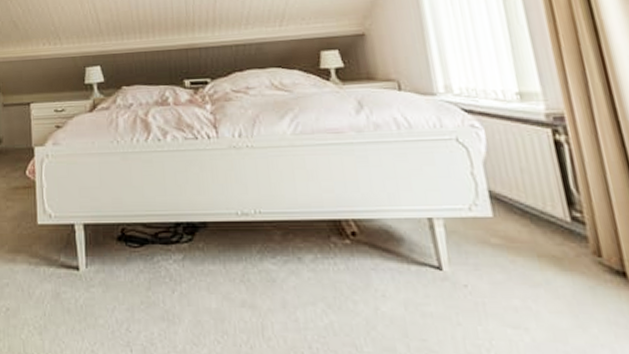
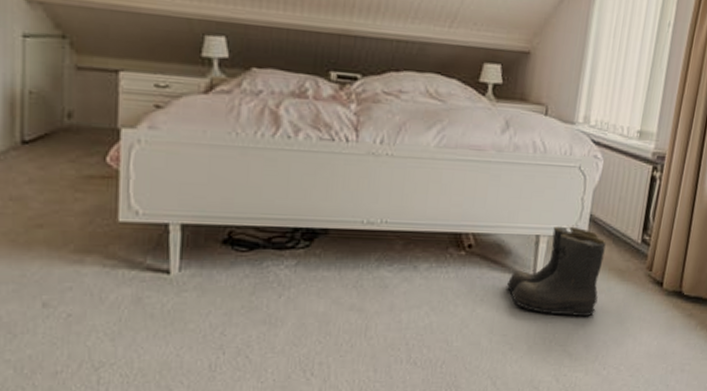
boots: none [408,206,539,319] -> present [506,226,606,317]

